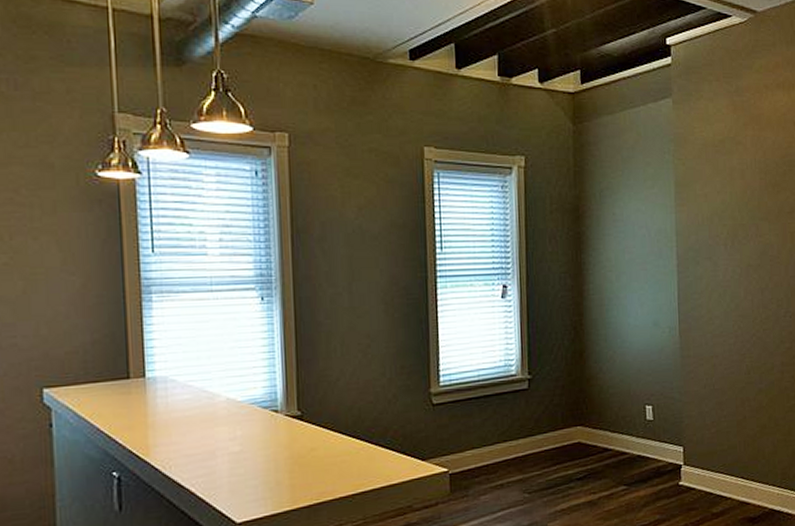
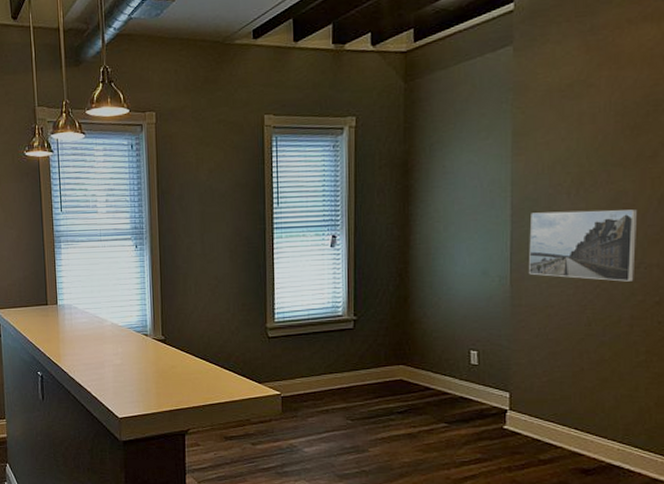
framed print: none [694,261,782,330] -> present [529,209,637,282]

